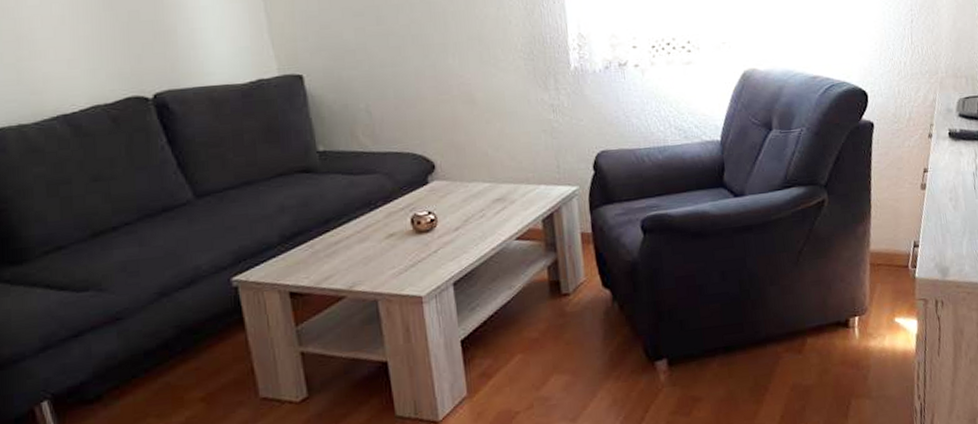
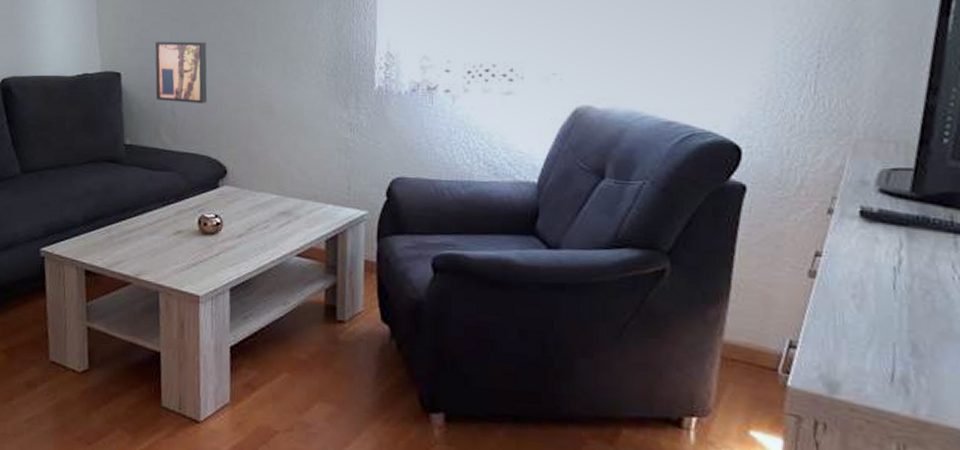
wall art: none [339,35,405,101] -> present [155,41,208,103]

